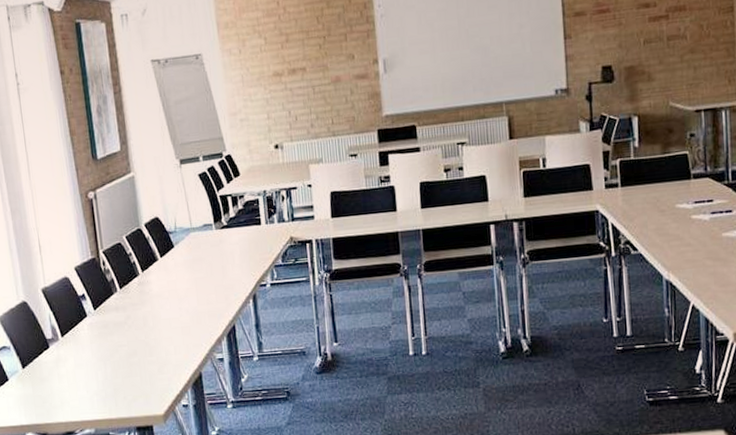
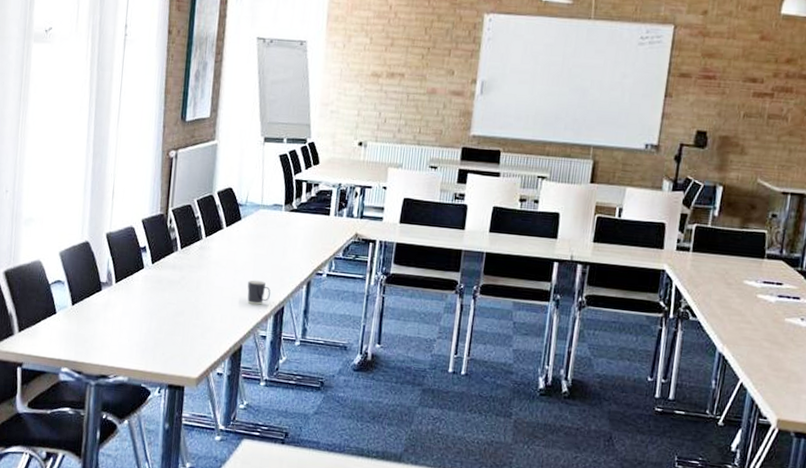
mug: none [193,304,219,329] -> present [247,280,271,305]

